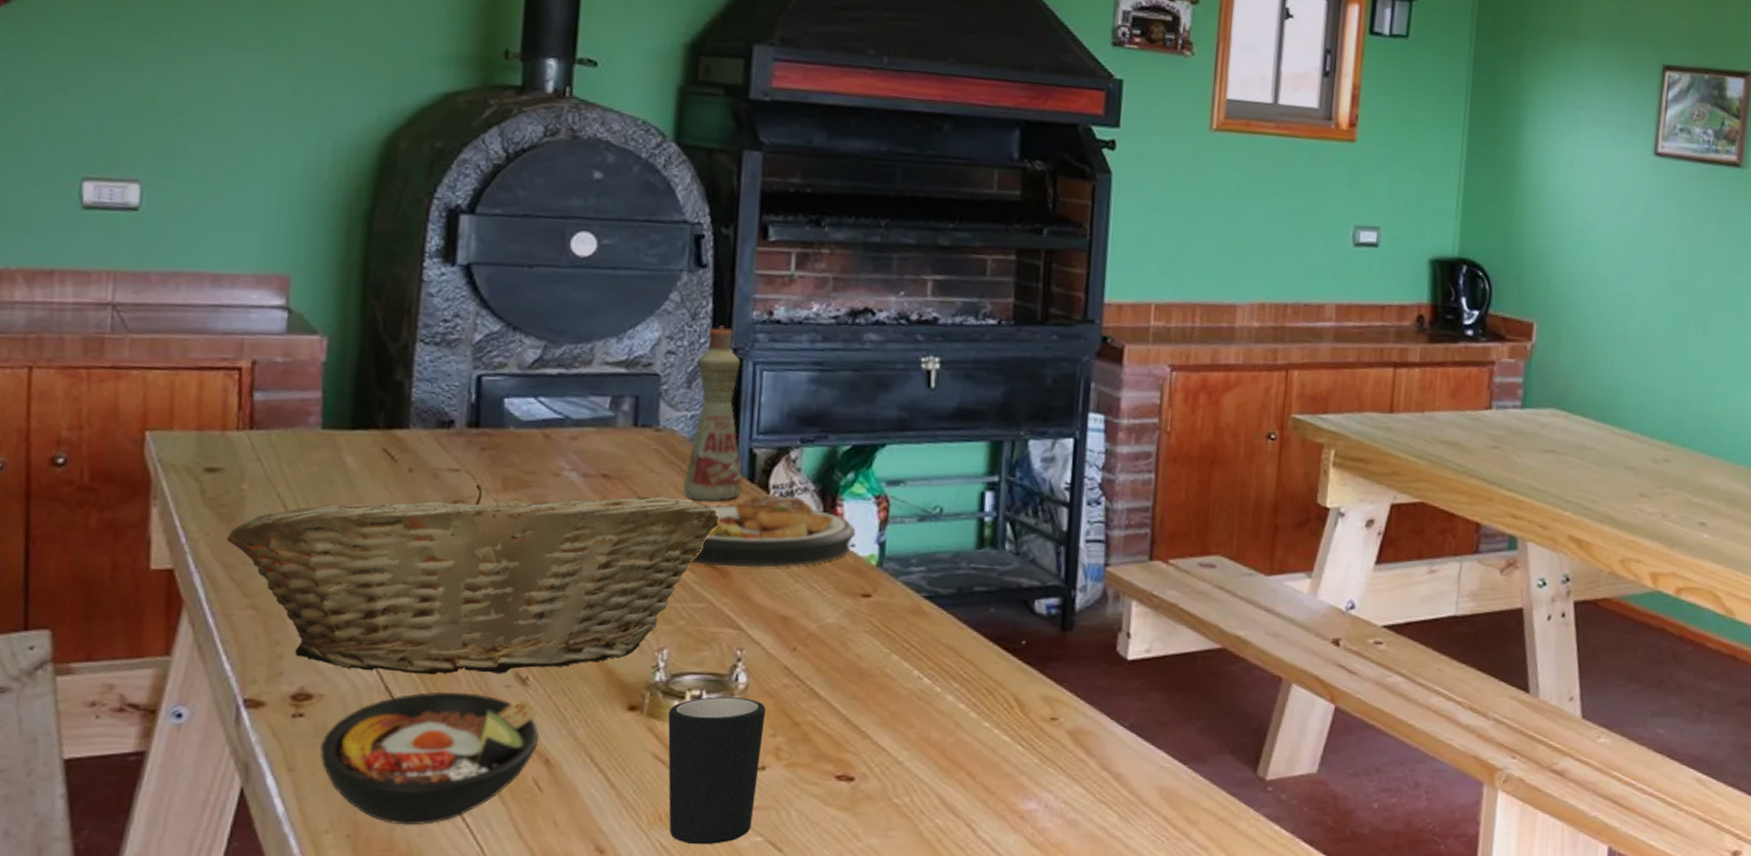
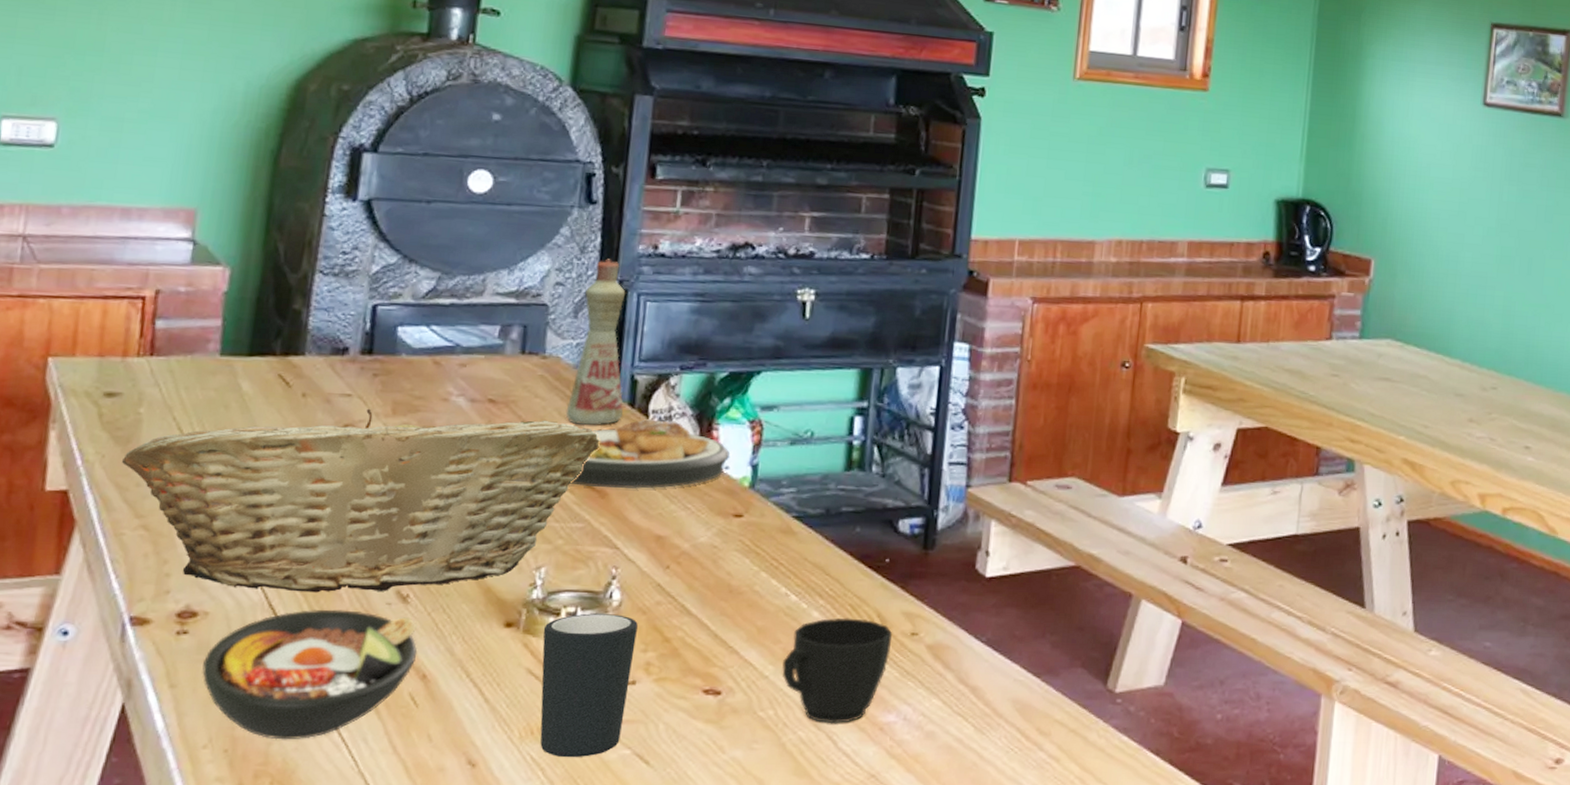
cup: none [917,702,1032,812] -> present [782,618,893,724]

